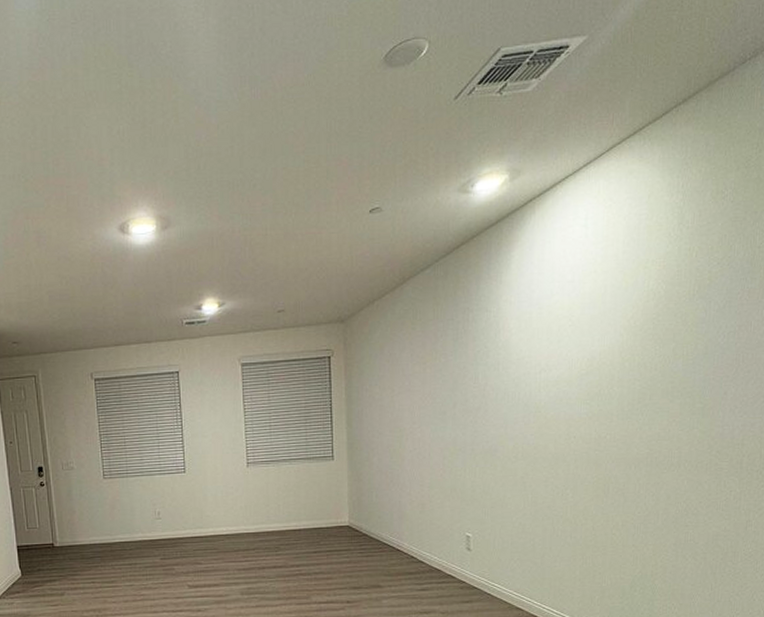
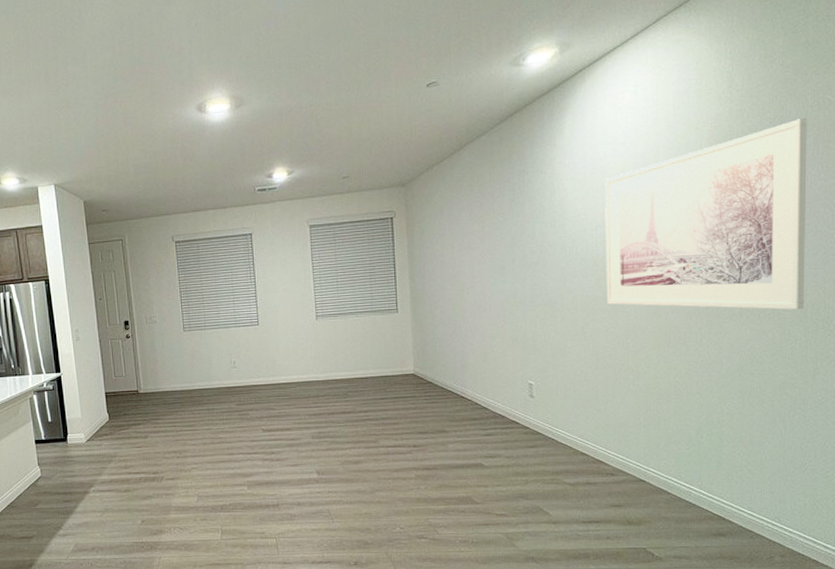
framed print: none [548,260,754,461] -> present [605,118,807,310]

